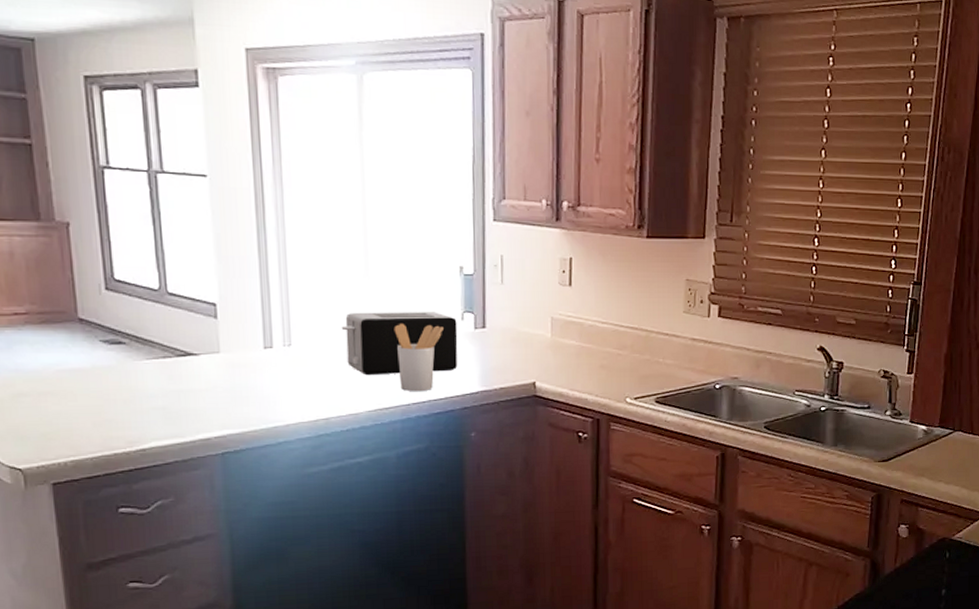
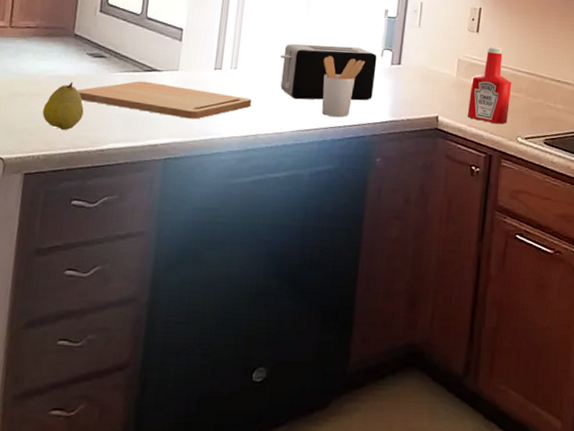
fruit: none [58,375,111,431] -> present [42,82,84,130]
cutting board: none [98,368,316,407] -> present [77,81,252,119]
ketchup bottle: none [567,301,615,386] -> present [467,46,512,124]

